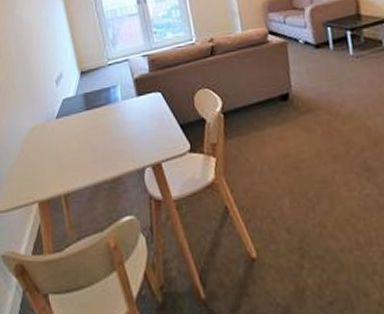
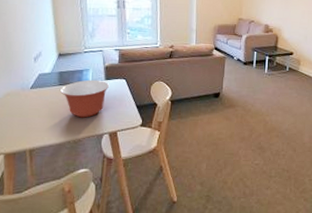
mixing bowl: none [88,97,144,149] -> present [60,79,110,118]

